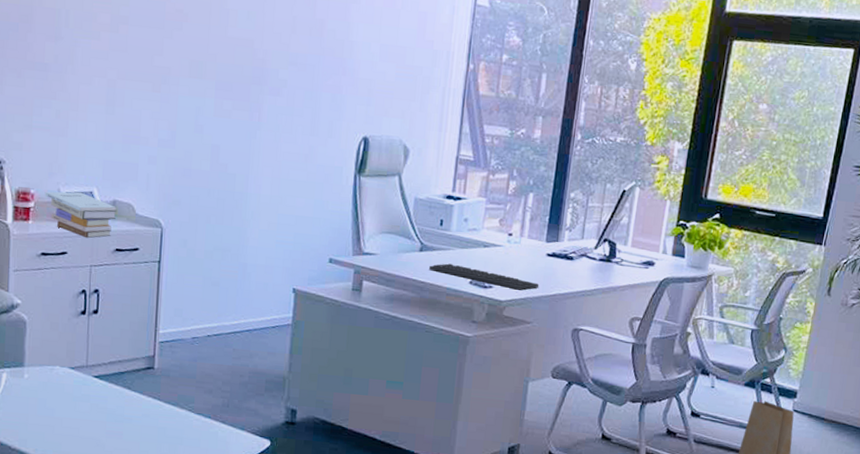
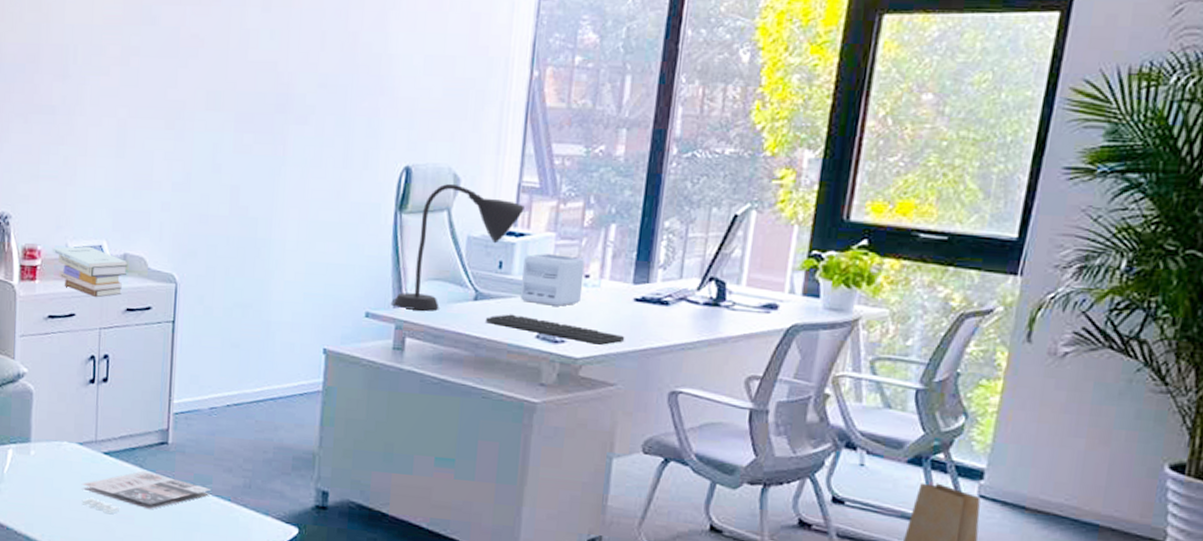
magazine: none [73,392,194,431] -> present [81,471,212,515]
desk lamp: none [350,153,461,259] -> present [390,183,525,311]
desk organizer: none [457,215,509,258] -> present [519,254,585,306]

